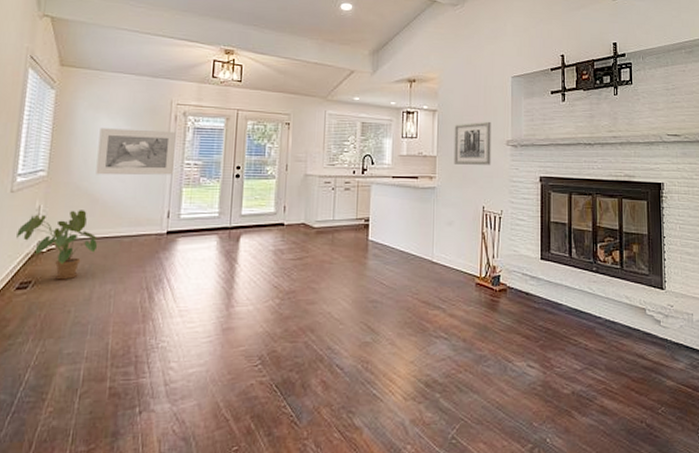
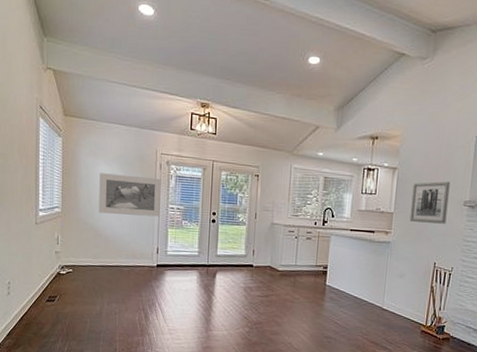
house plant: present [16,210,98,280] -> none [43,241,104,297]

